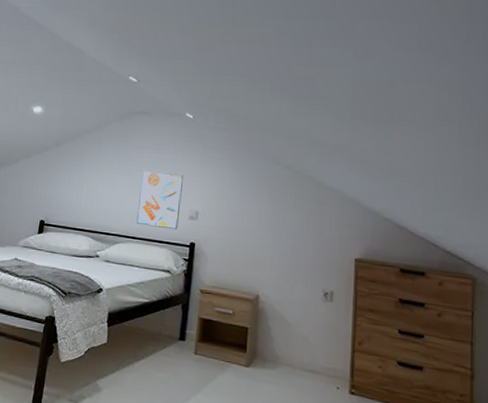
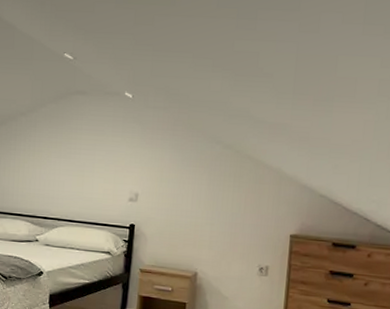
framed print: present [136,170,184,230] -> none [75,153,124,212]

